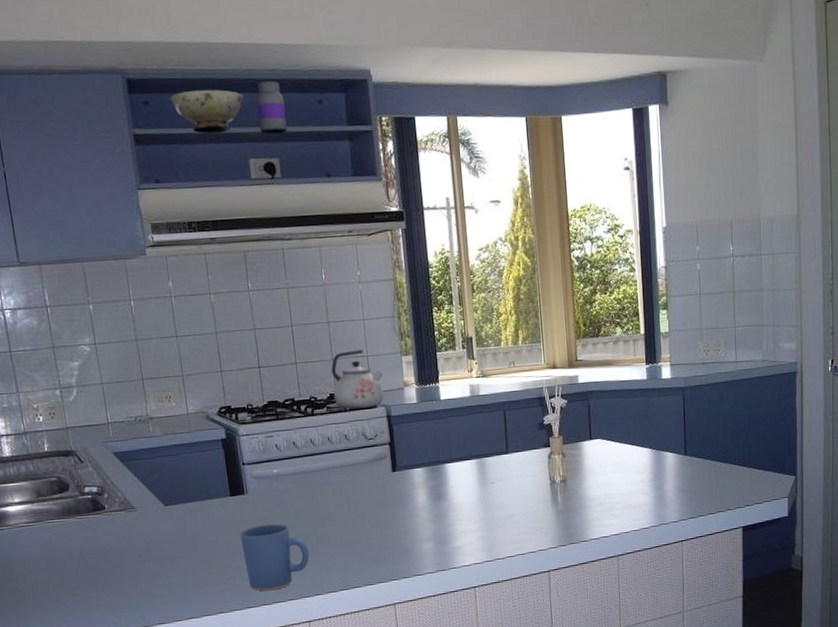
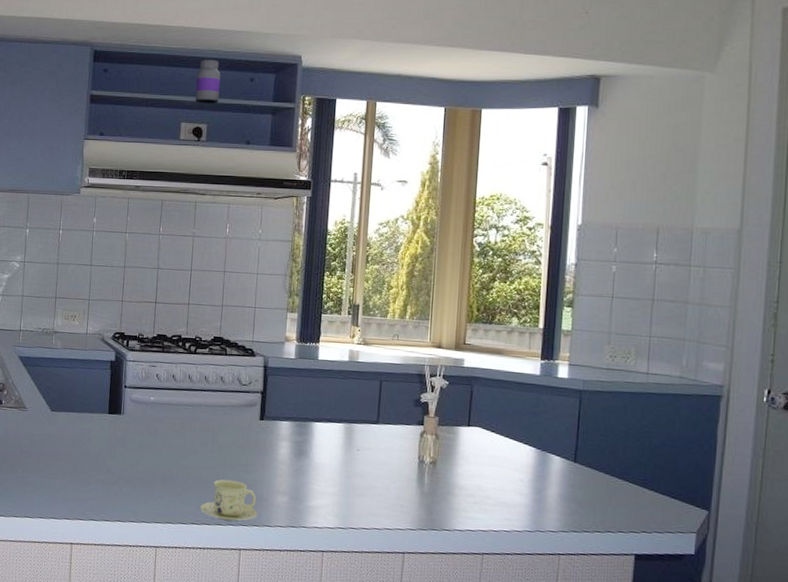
ceramic bowl: present [170,89,244,134] -> none [125,62,187,100]
mug: present [240,524,310,592] -> none [109,445,169,510]
kettle: present [331,349,385,410] -> none [217,300,266,356]
cup and saucer: none [346,537,407,580] -> present [199,479,258,521]

